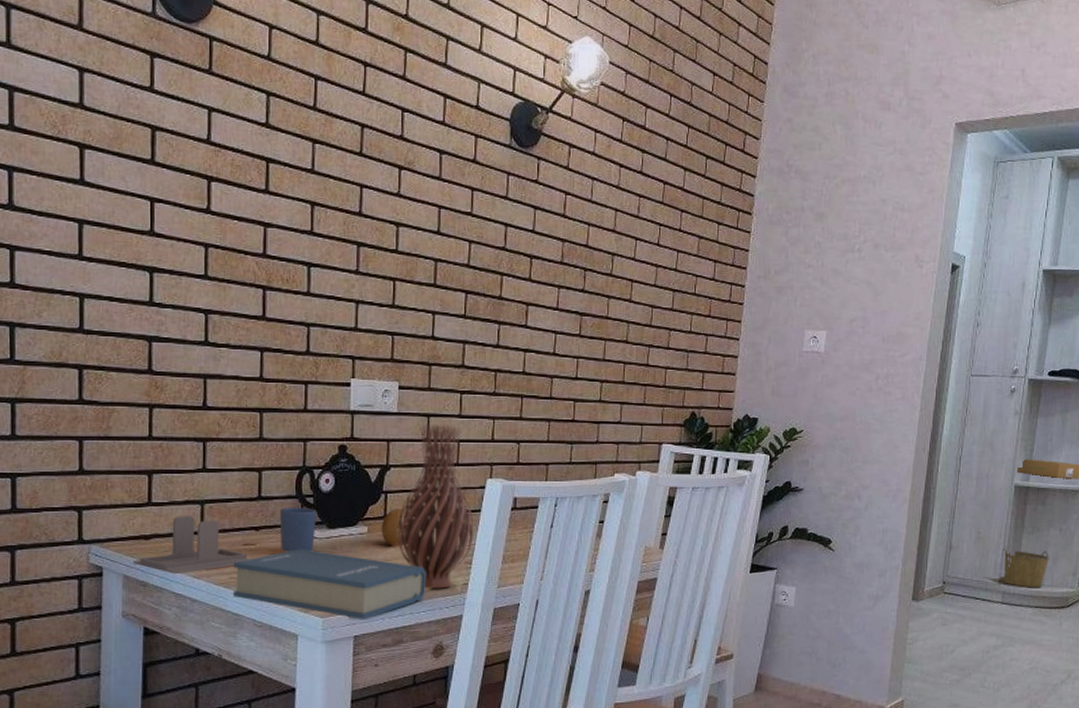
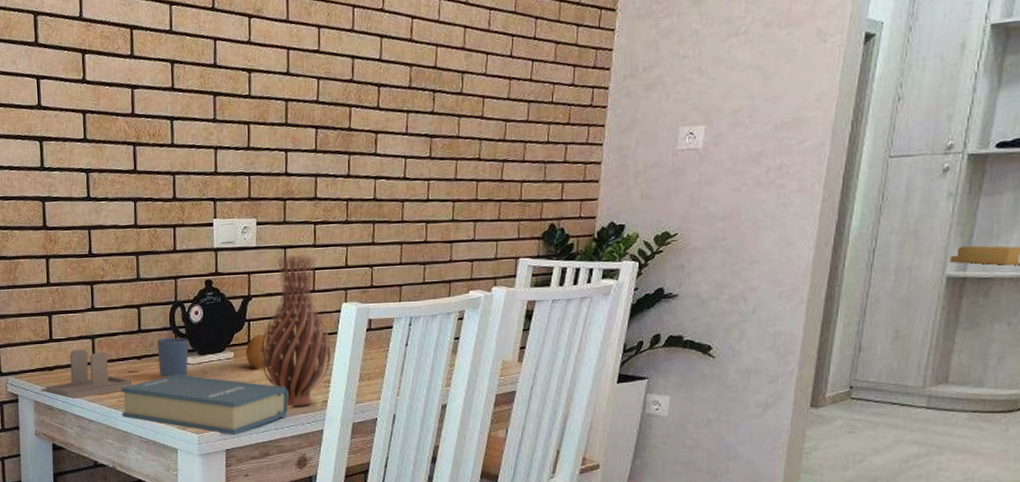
basket: present [1000,548,1050,588] -> none [924,347,993,391]

